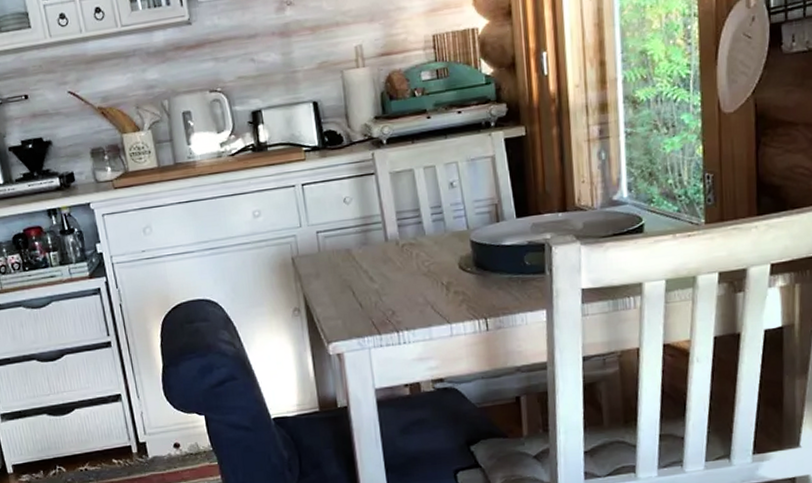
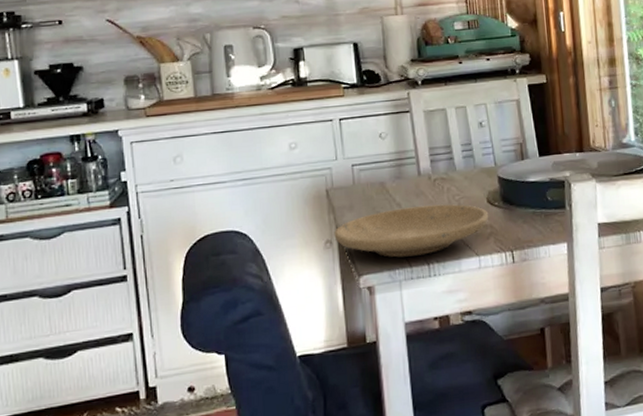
plate: none [301,270,461,325] -> present [334,204,489,258]

